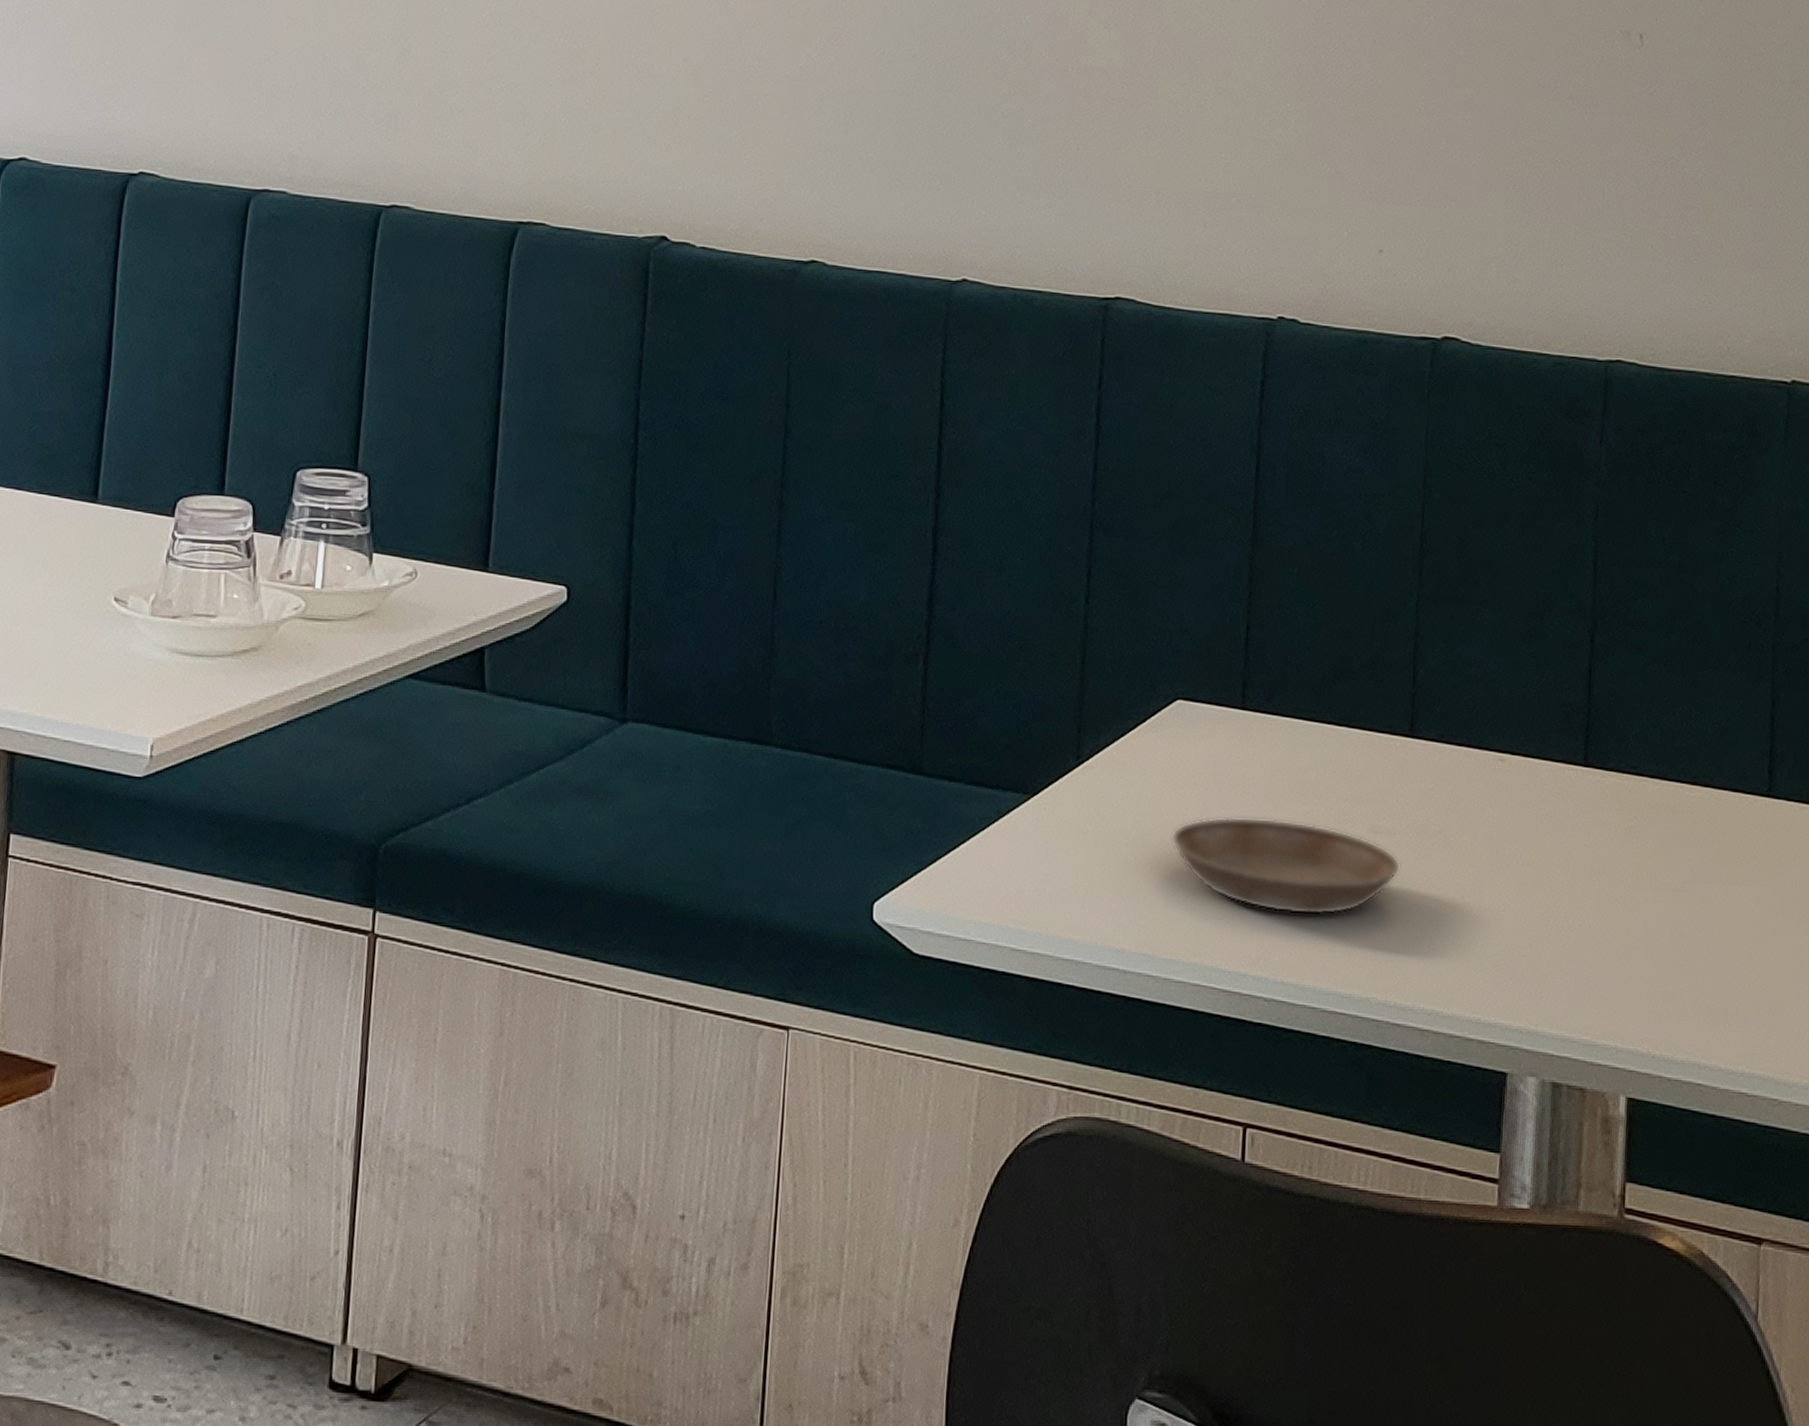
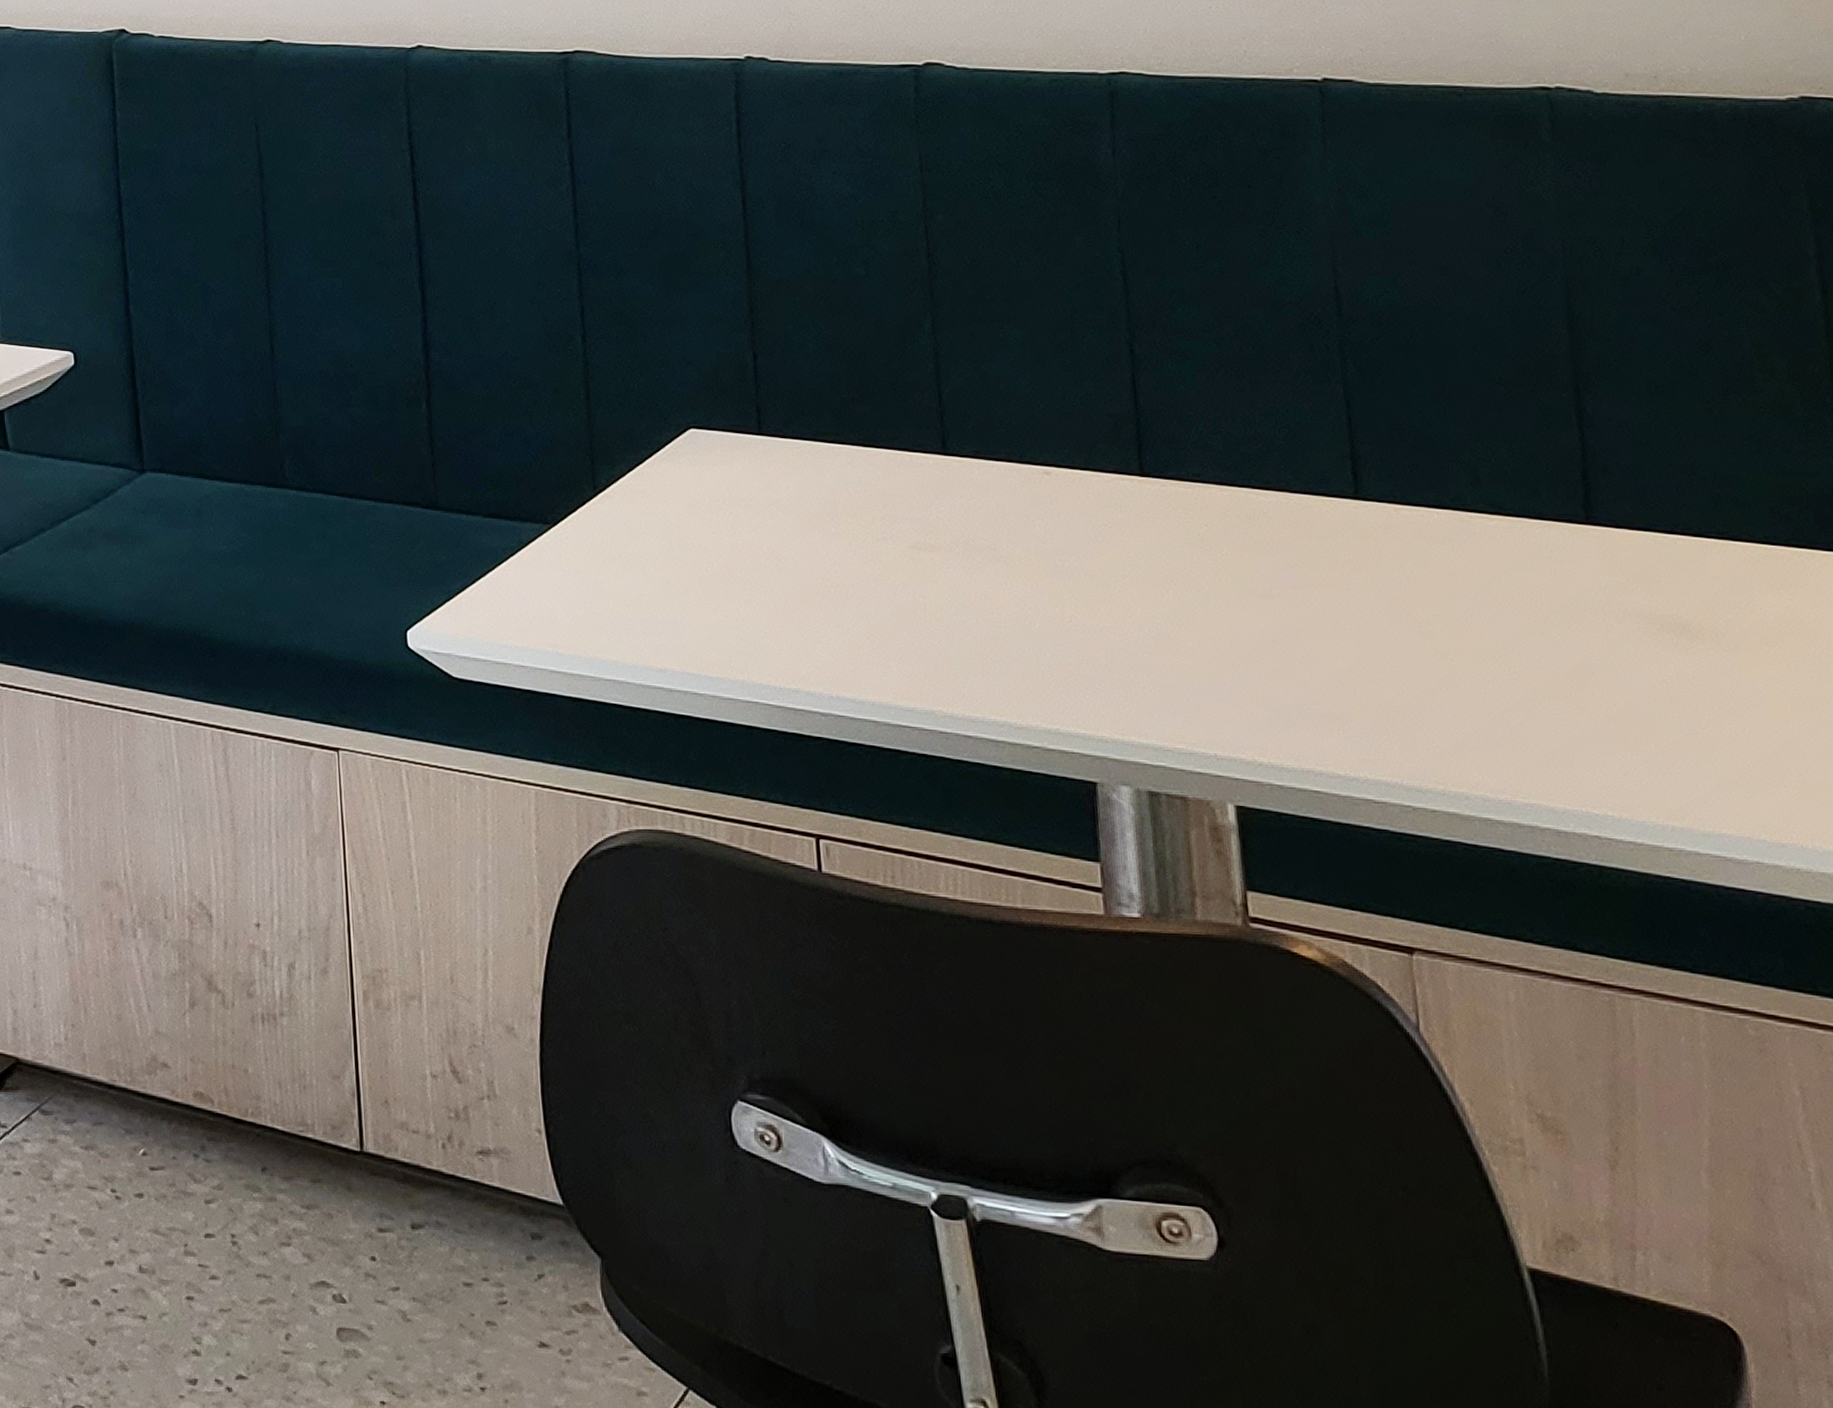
saucer: present [1170,816,1401,915] -> none [701,538,951,631]

